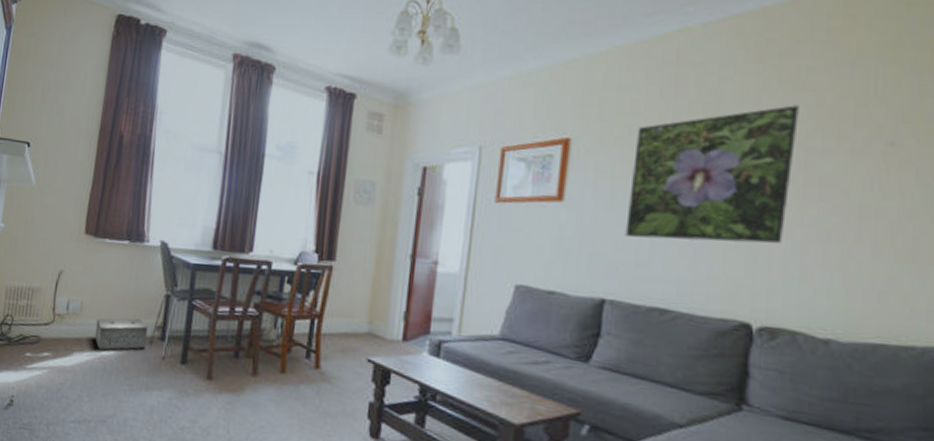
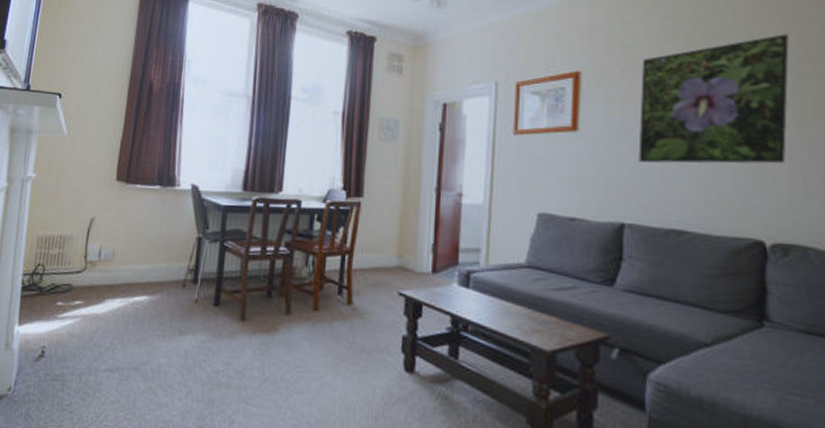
speaker: present [94,318,147,350] -> none [127,262,180,296]

